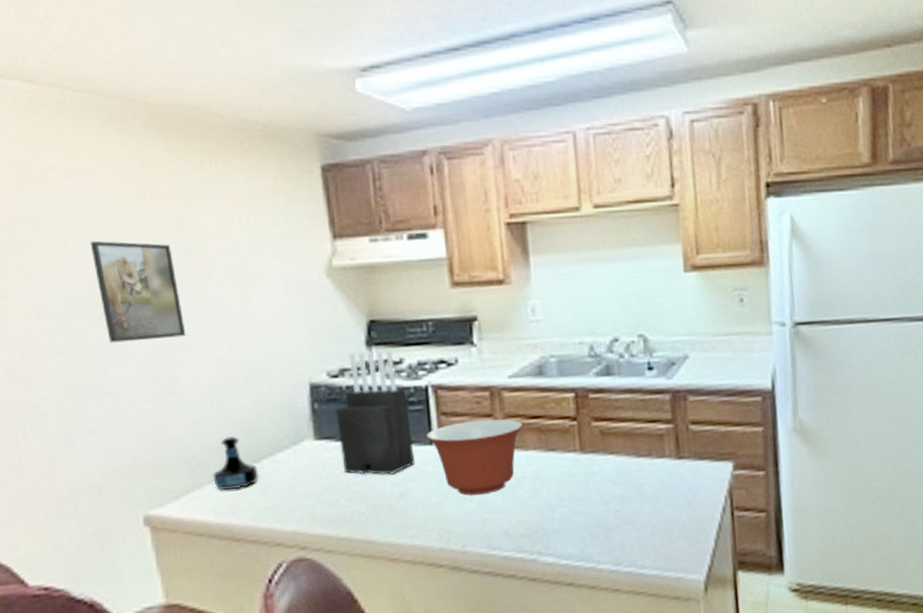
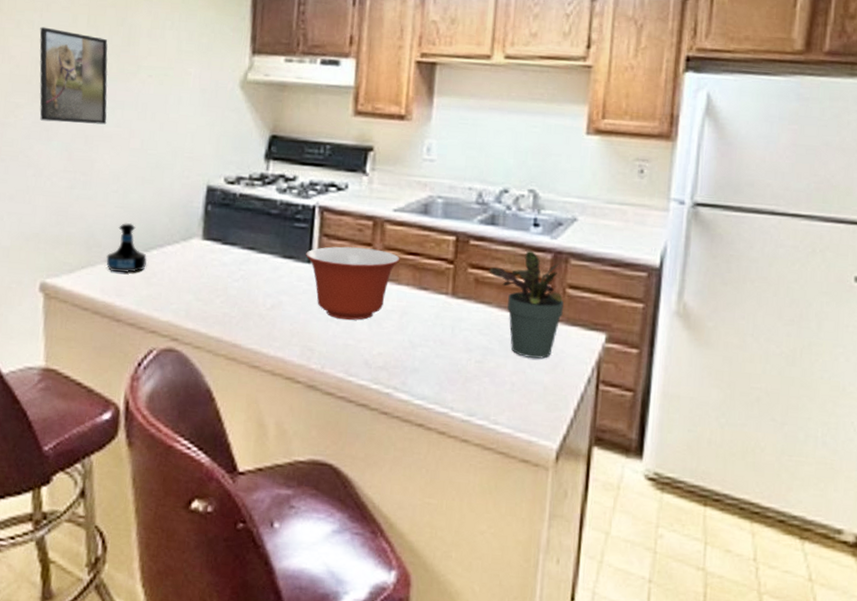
knife block: present [335,350,415,476] -> none [224,163,295,285]
potted plant: none [612,394,690,499] -> present [489,250,564,359]

